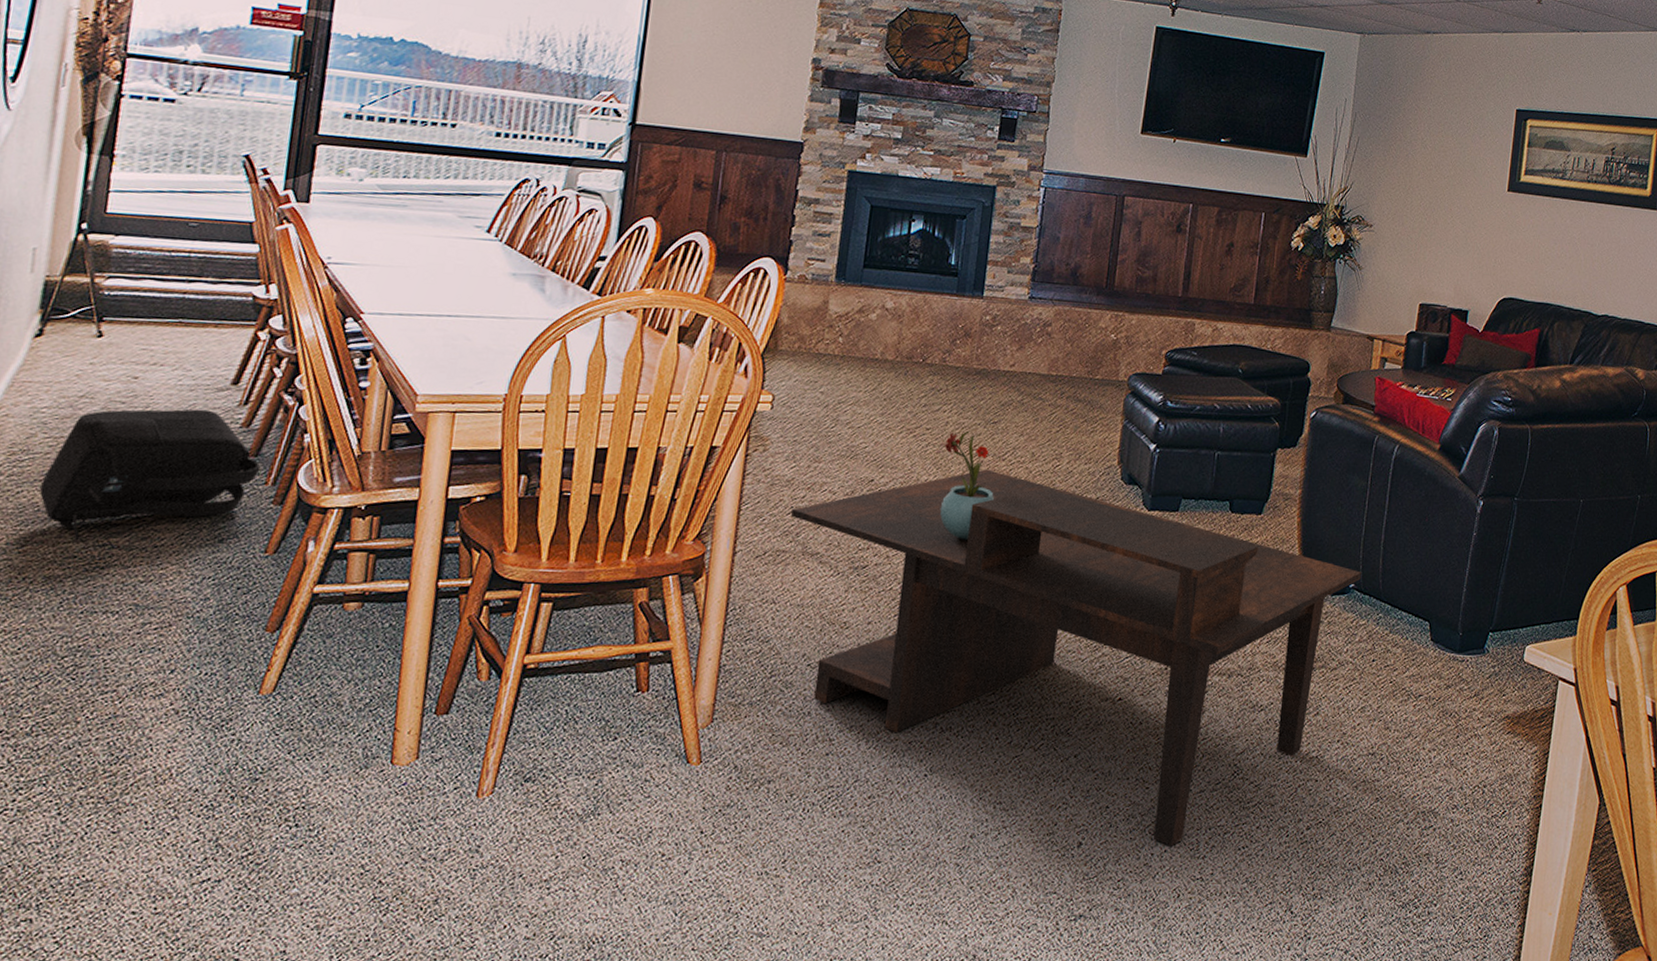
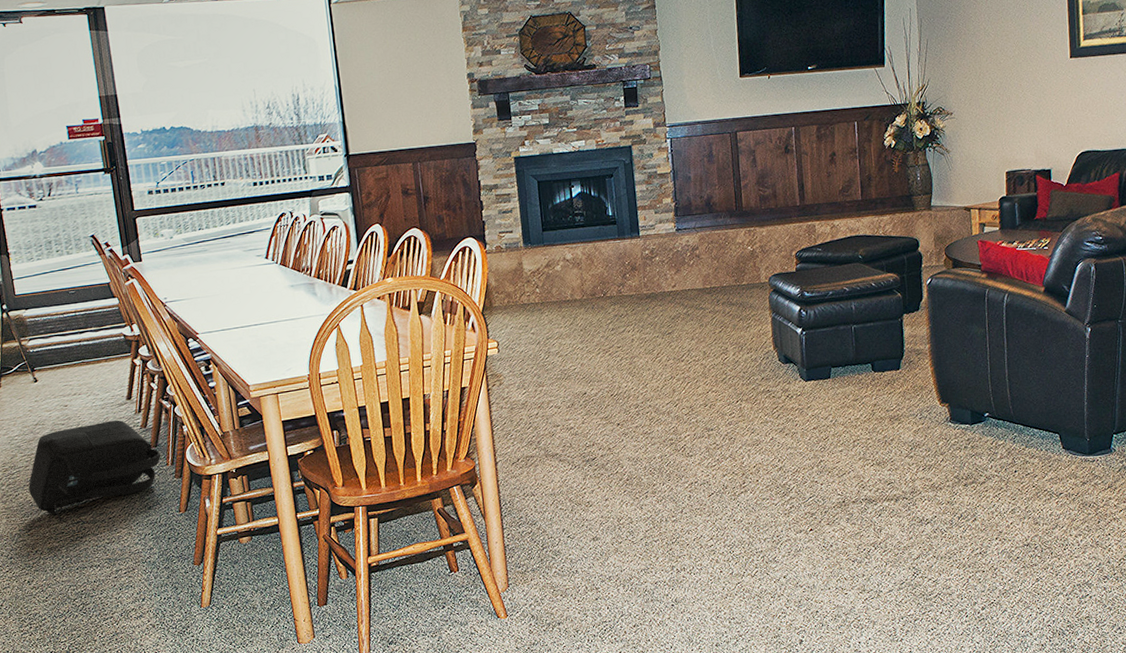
coffee table: present [790,469,1361,847] -> none [530,370,993,635]
potted flower: present [939,430,994,540] -> none [631,343,681,427]

